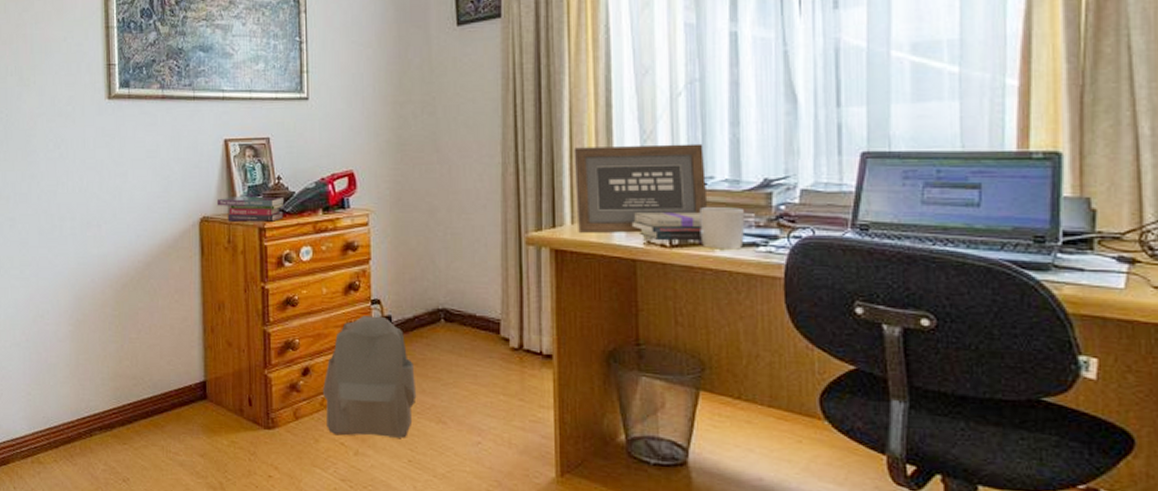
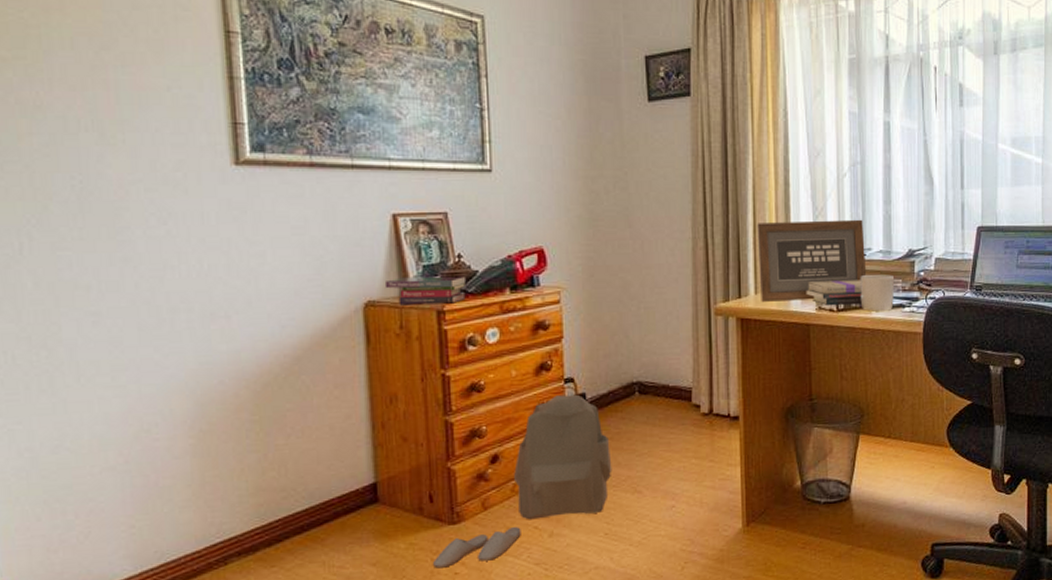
slippers: none [251,440,329,469] -> present [433,527,521,569]

